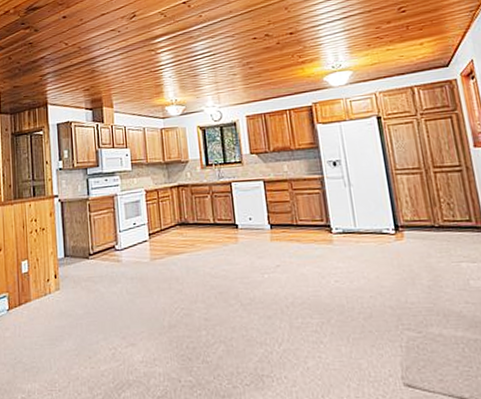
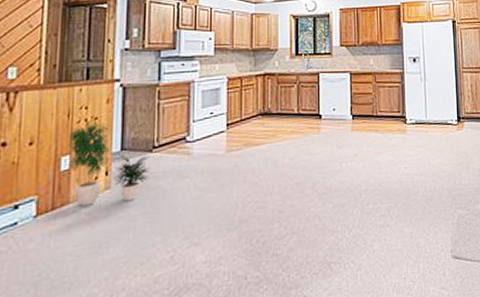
potted plant: none [25,230,89,305] -> present [68,120,151,208]

